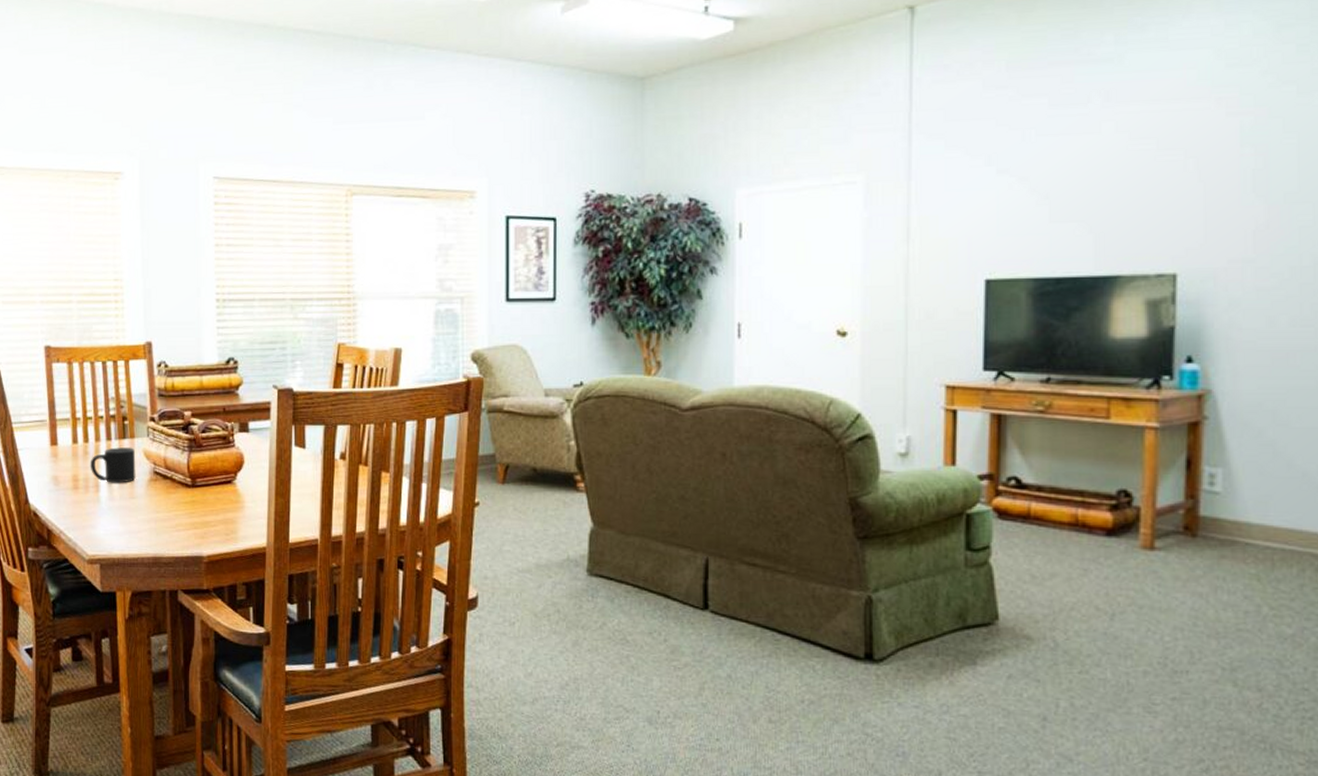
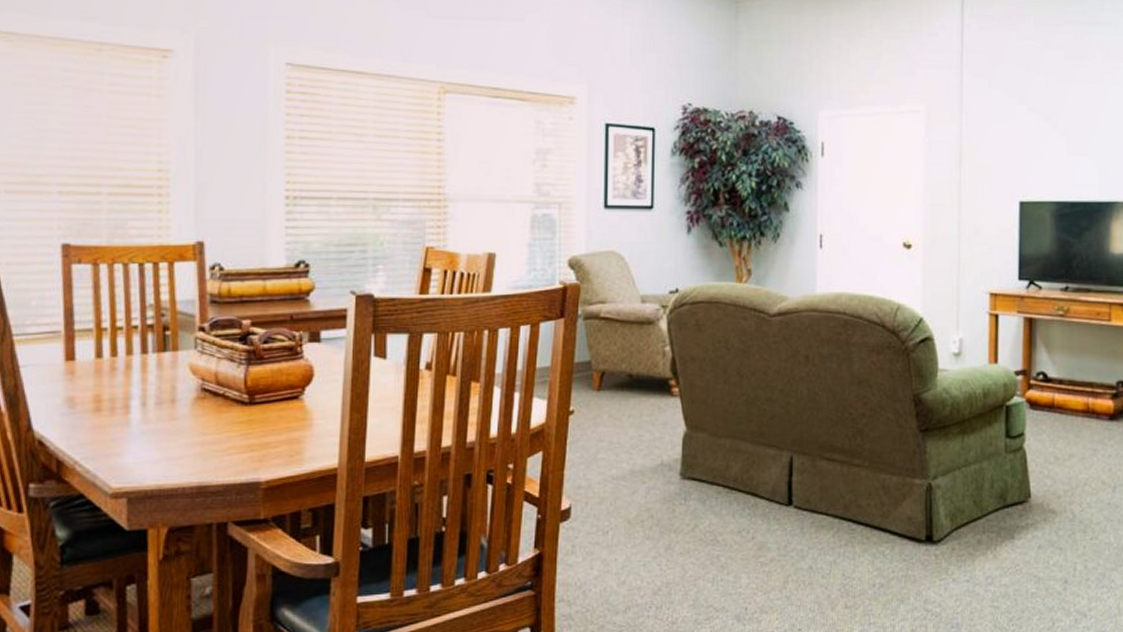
mug: present [90,446,136,483] -> none [118,360,179,403]

